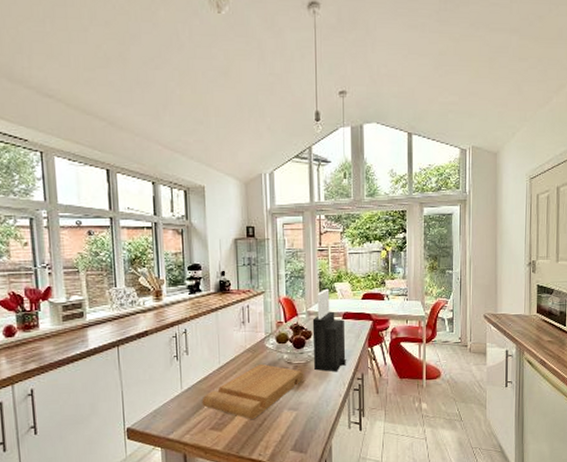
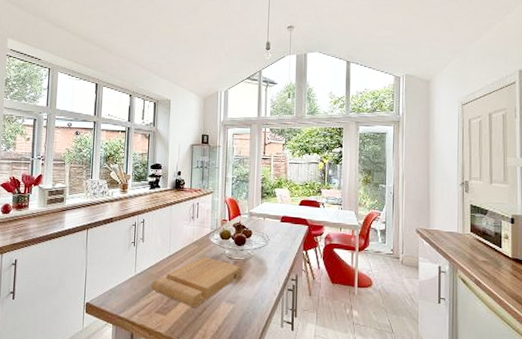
knife block: present [312,288,346,372] -> none [252,193,283,271]

